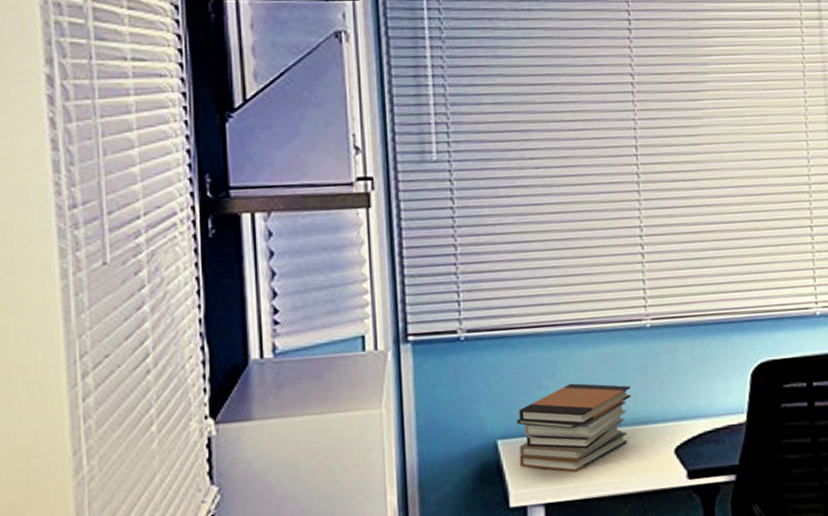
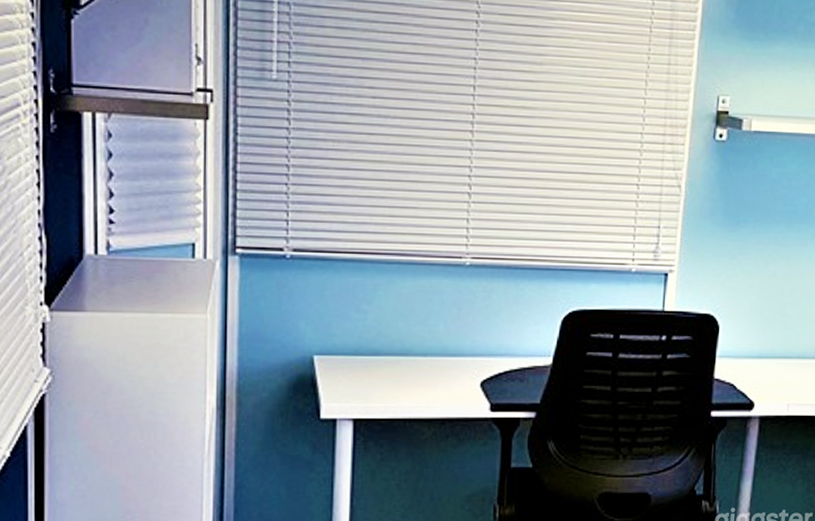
book stack: present [517,383,631,472] -> none [333,310,445,393]

